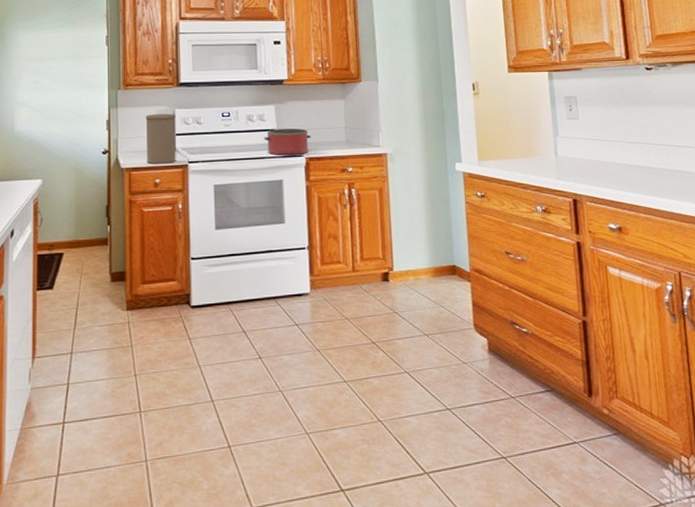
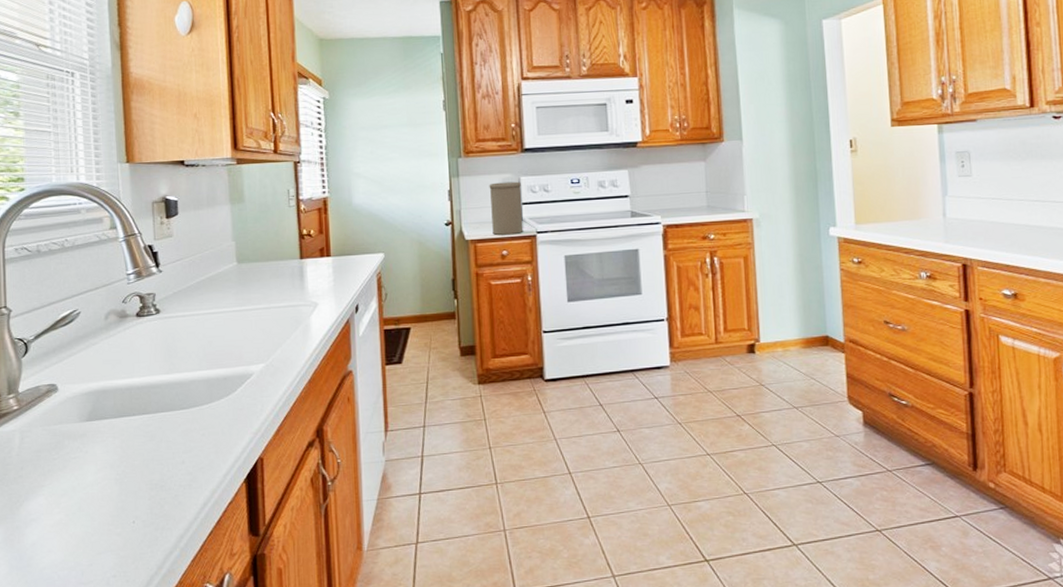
cooking pot: present [264,128,311,155] -> none [617,194,669,223]

